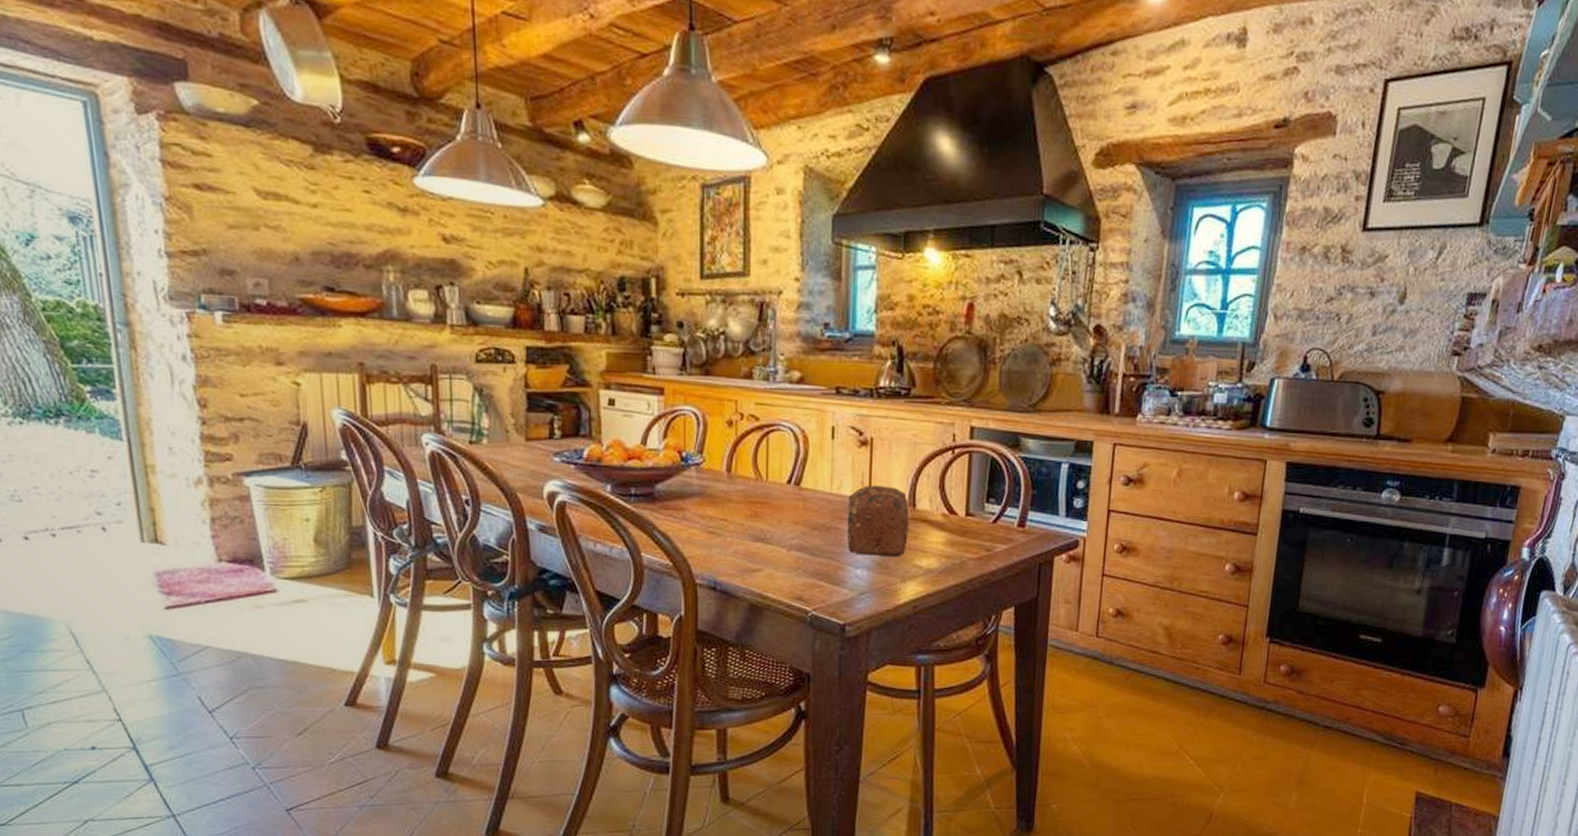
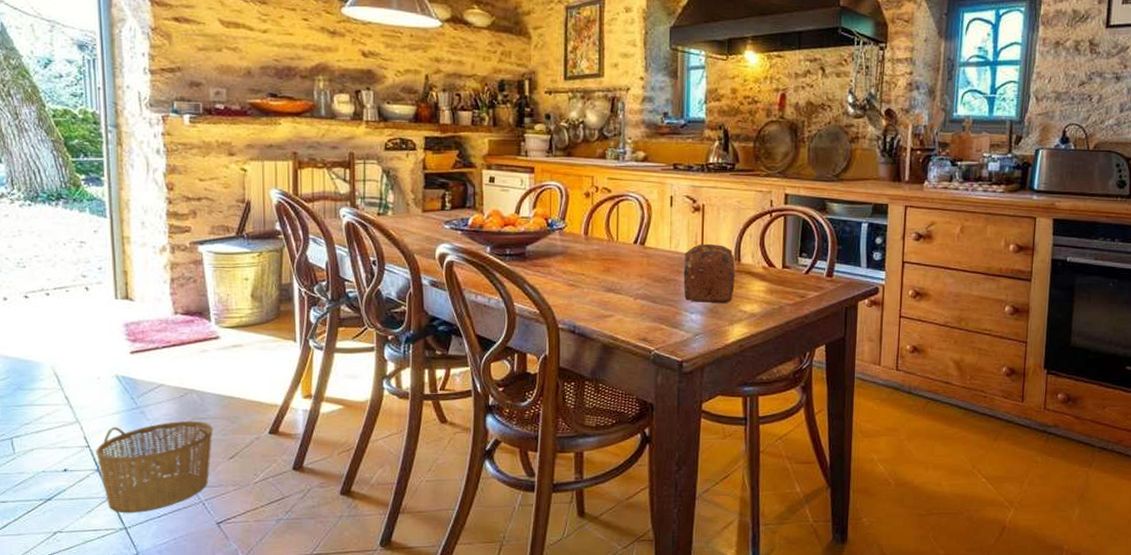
basket: none [130,690,276,798] -> present [96,420,213,513]

